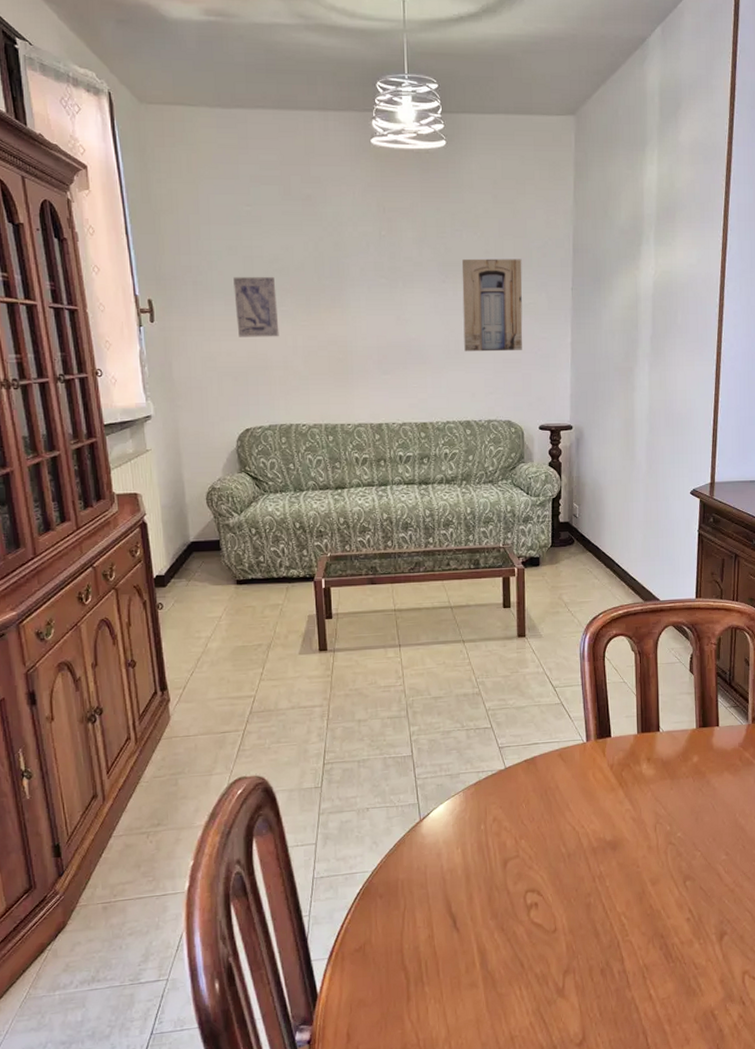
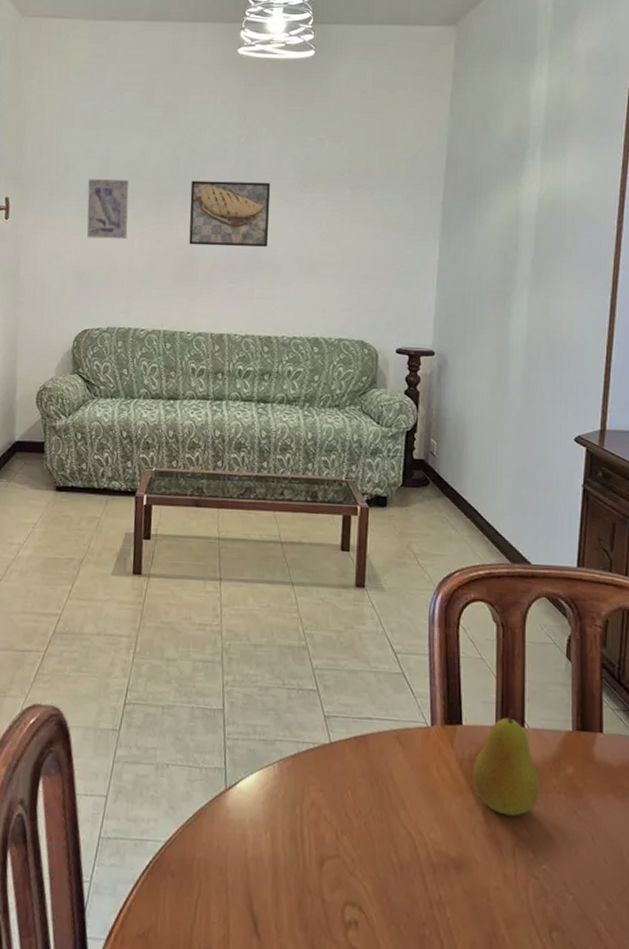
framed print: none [337,275,417,339] -> present [189,180,271,247]
wall art: present [461,258,523,352] -> none [318,168,388,266]
fruit: none [620,717,674,802] -> present [472,708,541,816]

